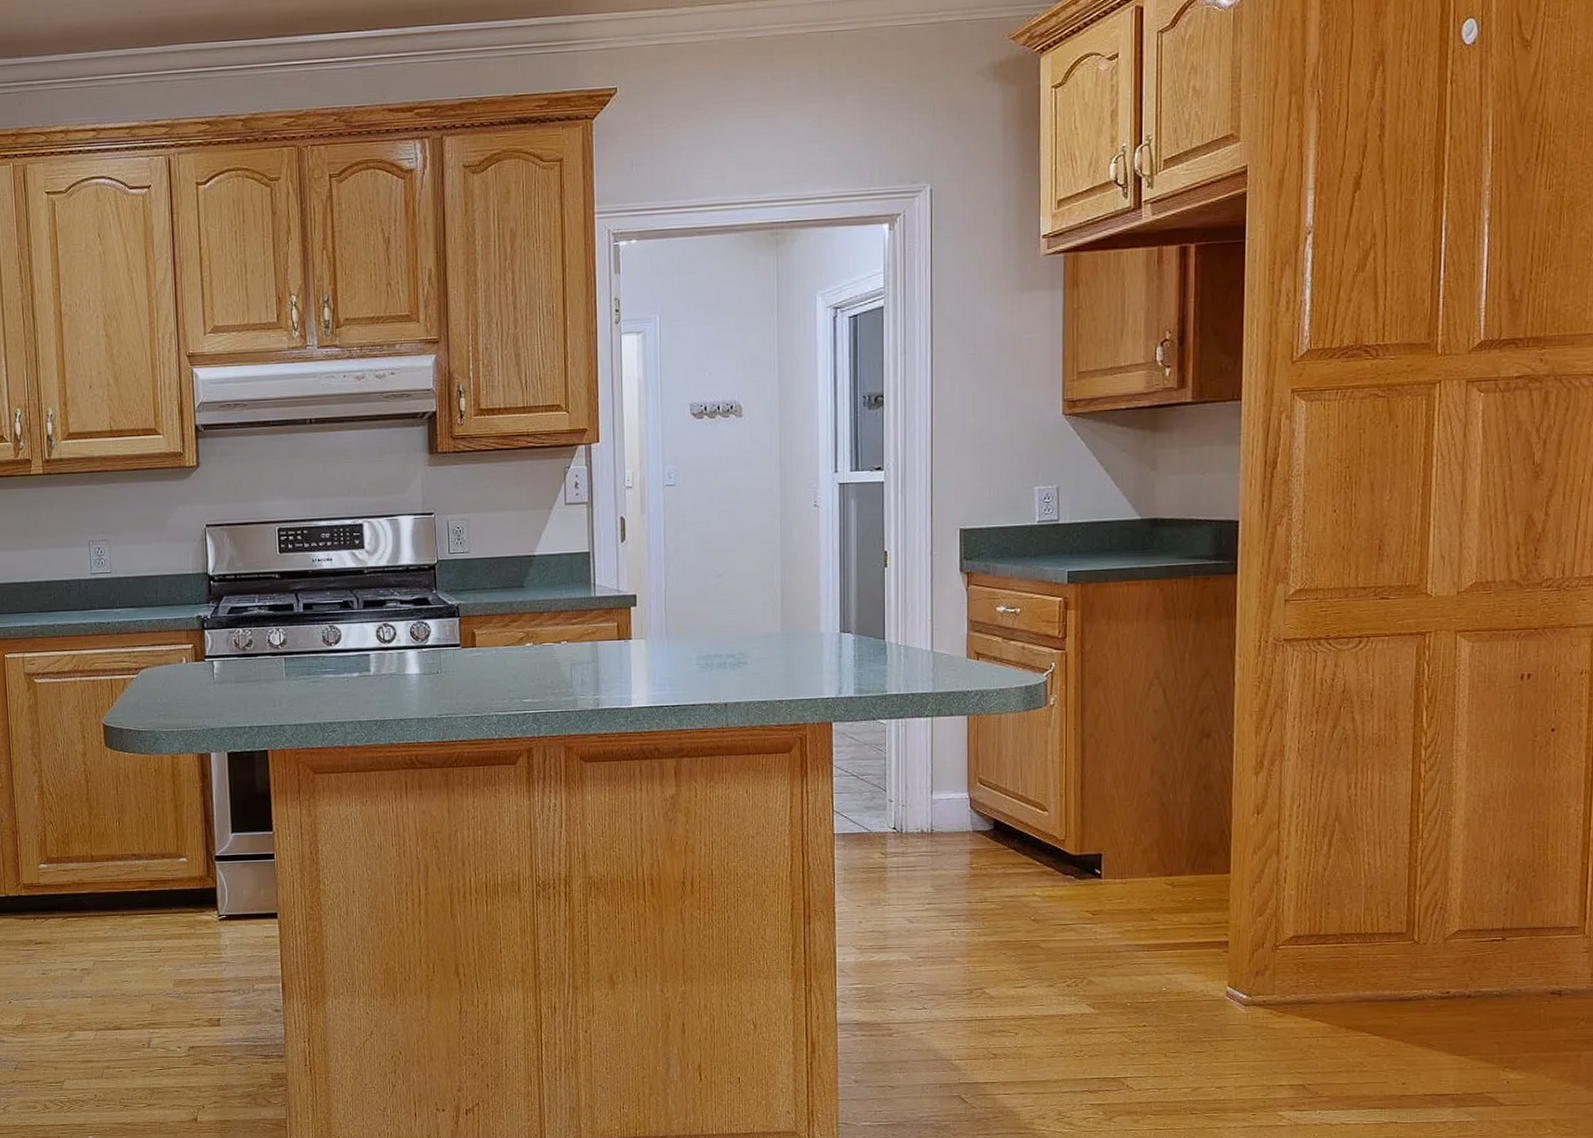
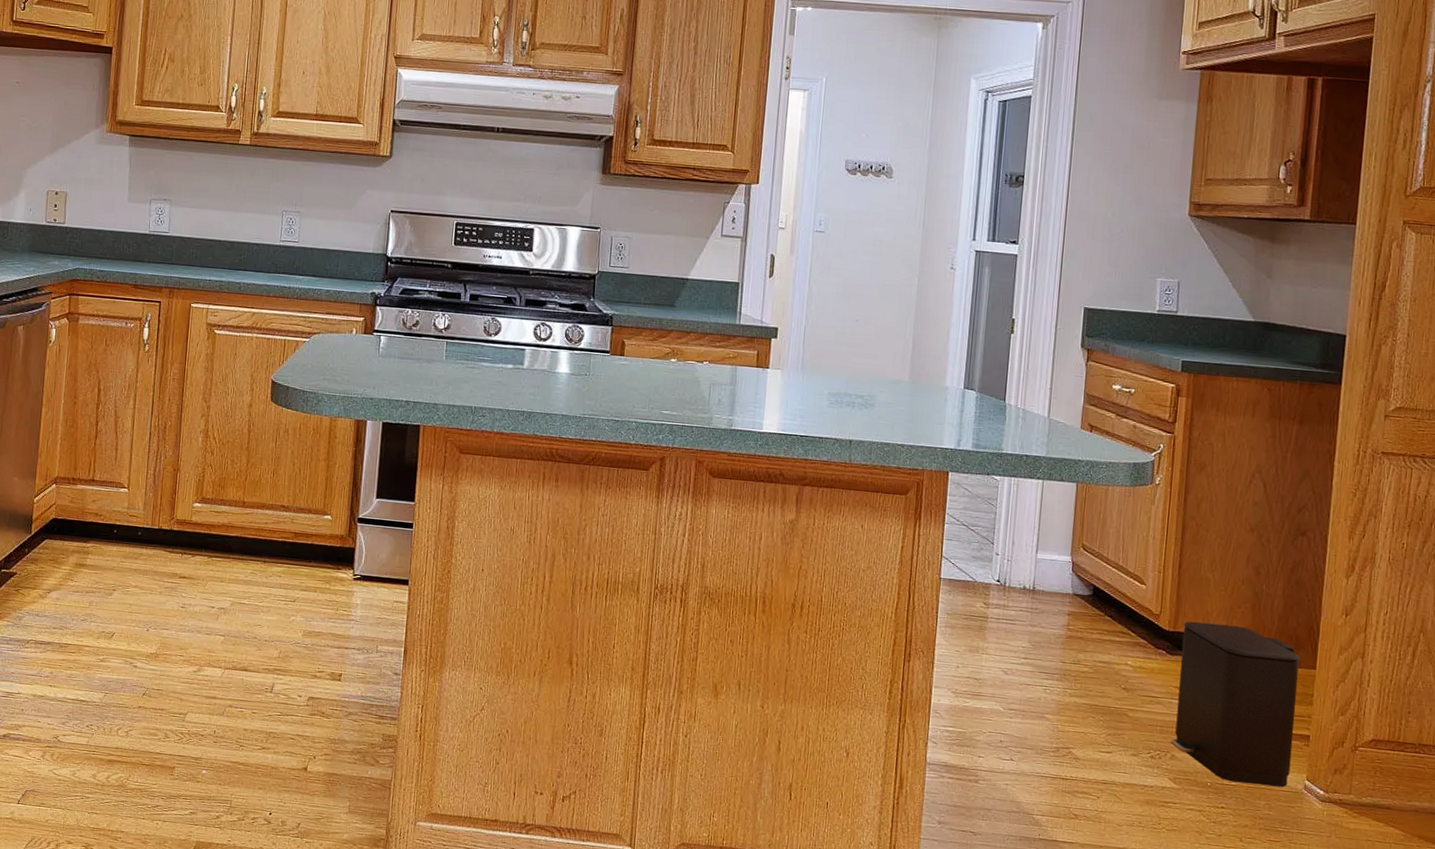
pedal bin: none [1086,840,1214,999] -> present [1170,621,1300,787]

